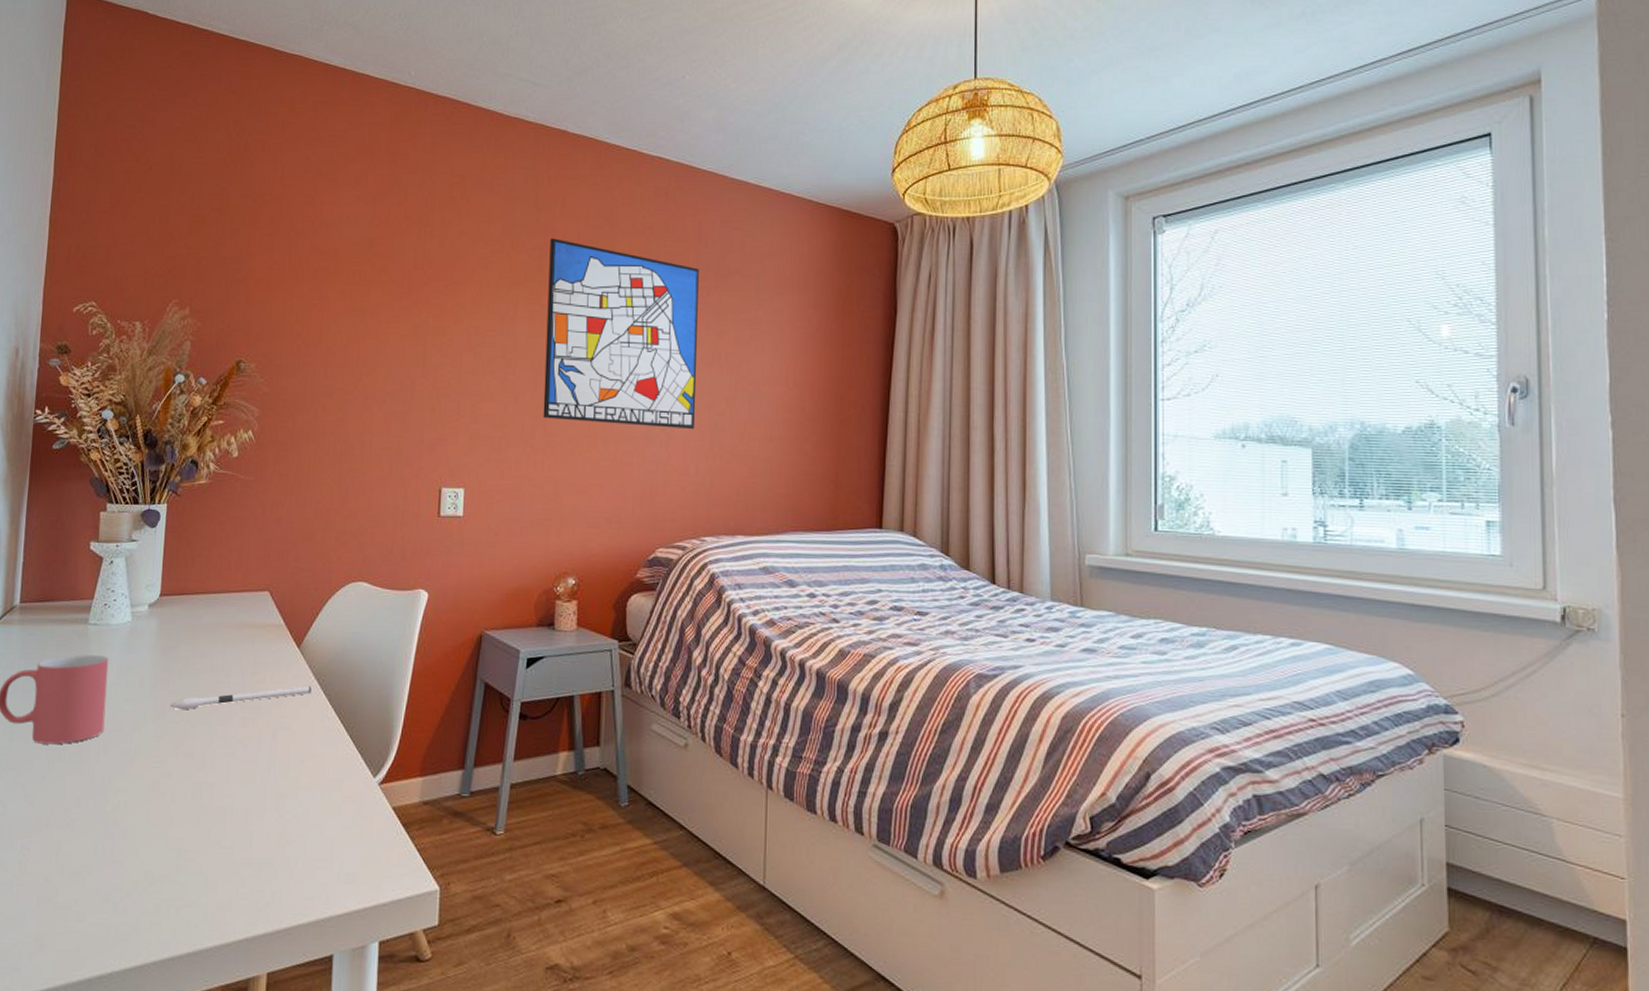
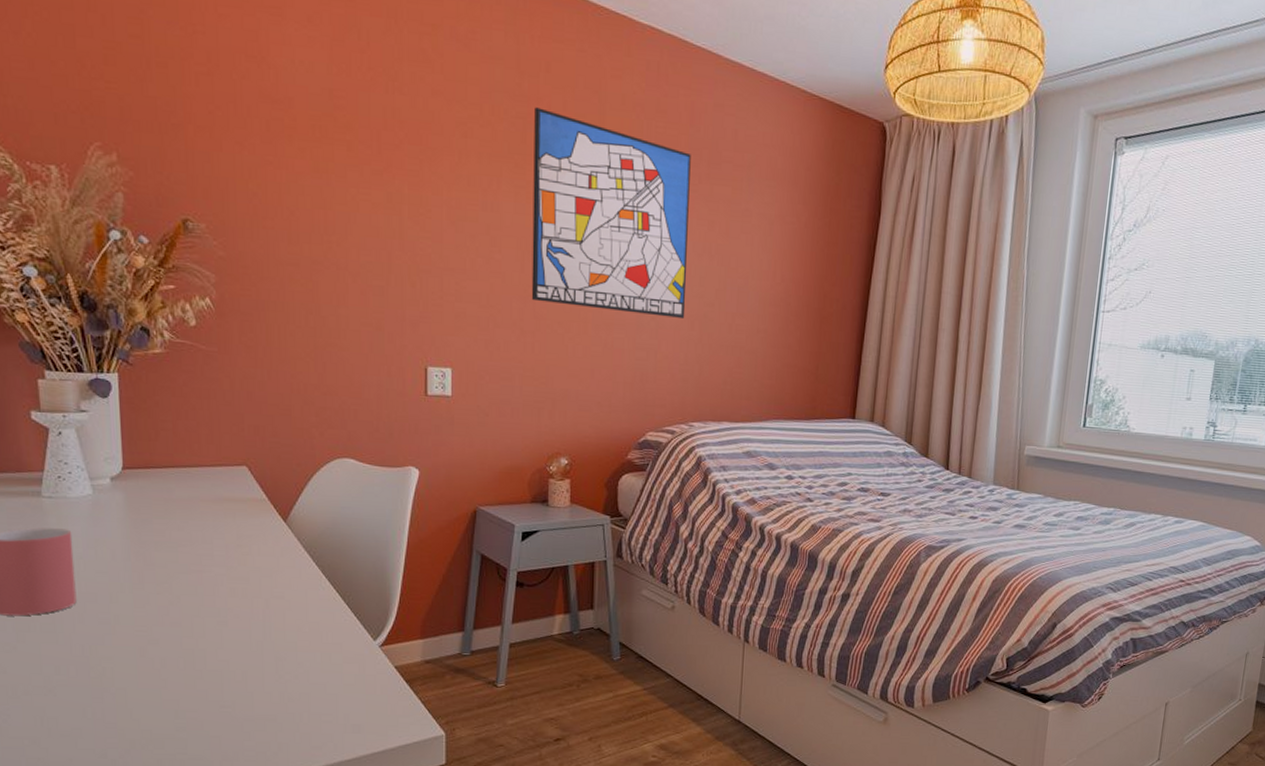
candle: present [170,686,312,710] -> none [148,558,303,582]

